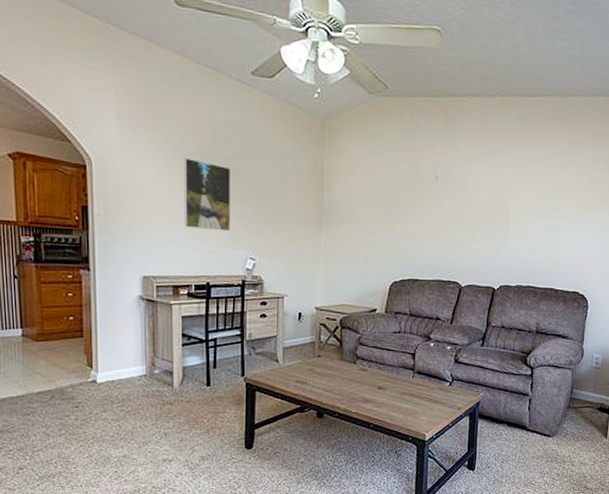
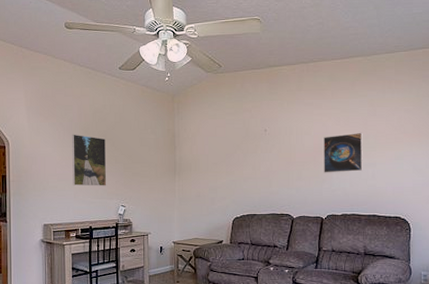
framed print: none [500,189,549,237] -> present [324,132,363,173]

